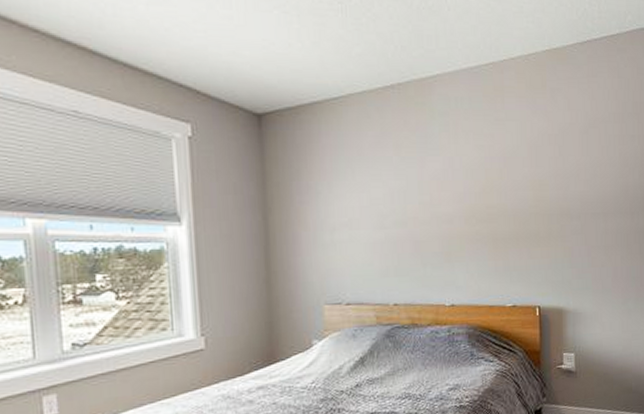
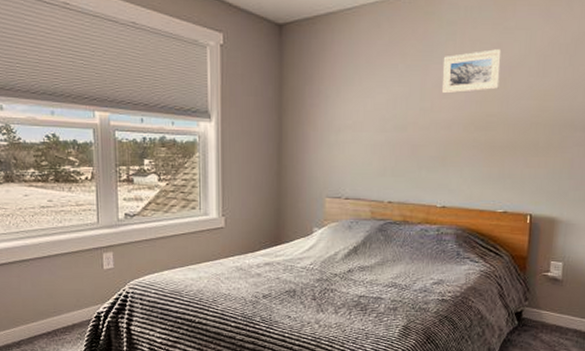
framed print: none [438,140,496,186] -> present [441,49,502,94]

